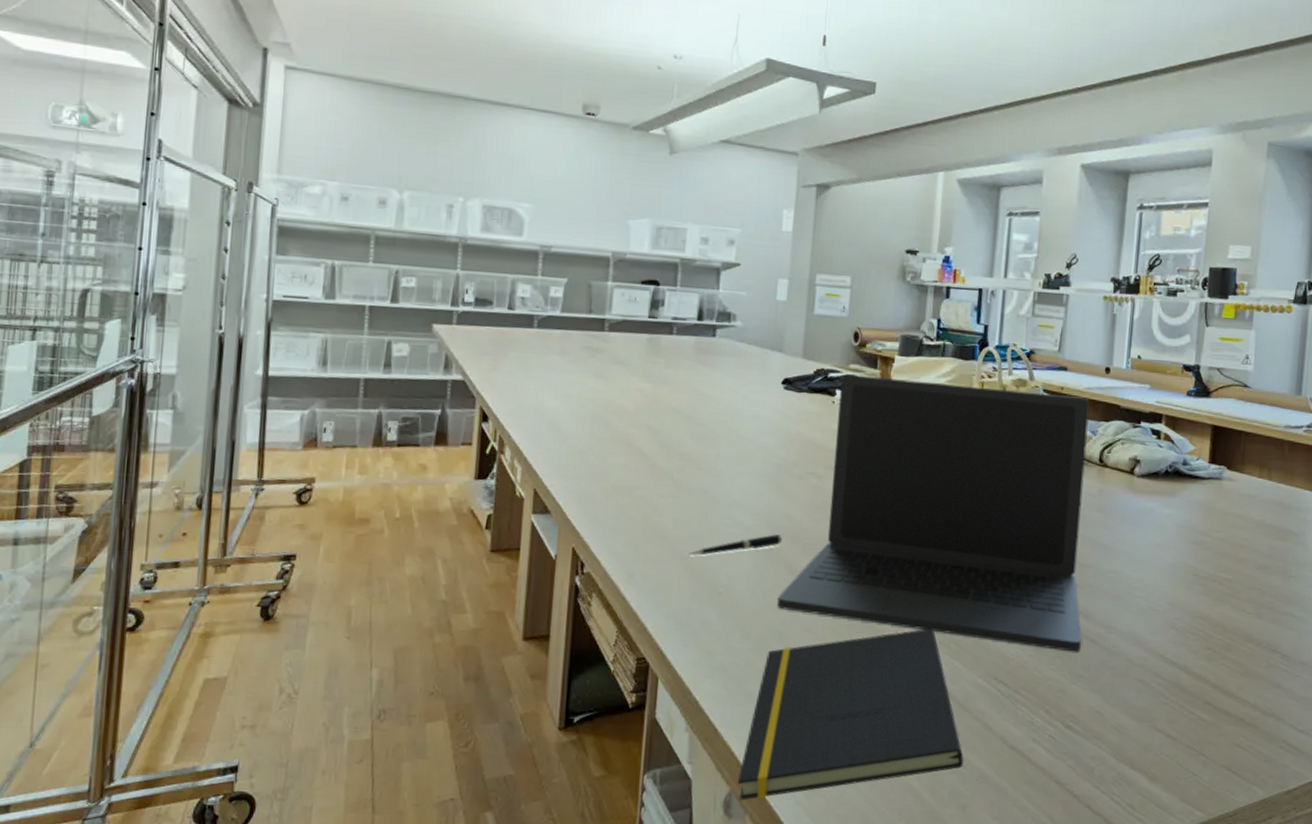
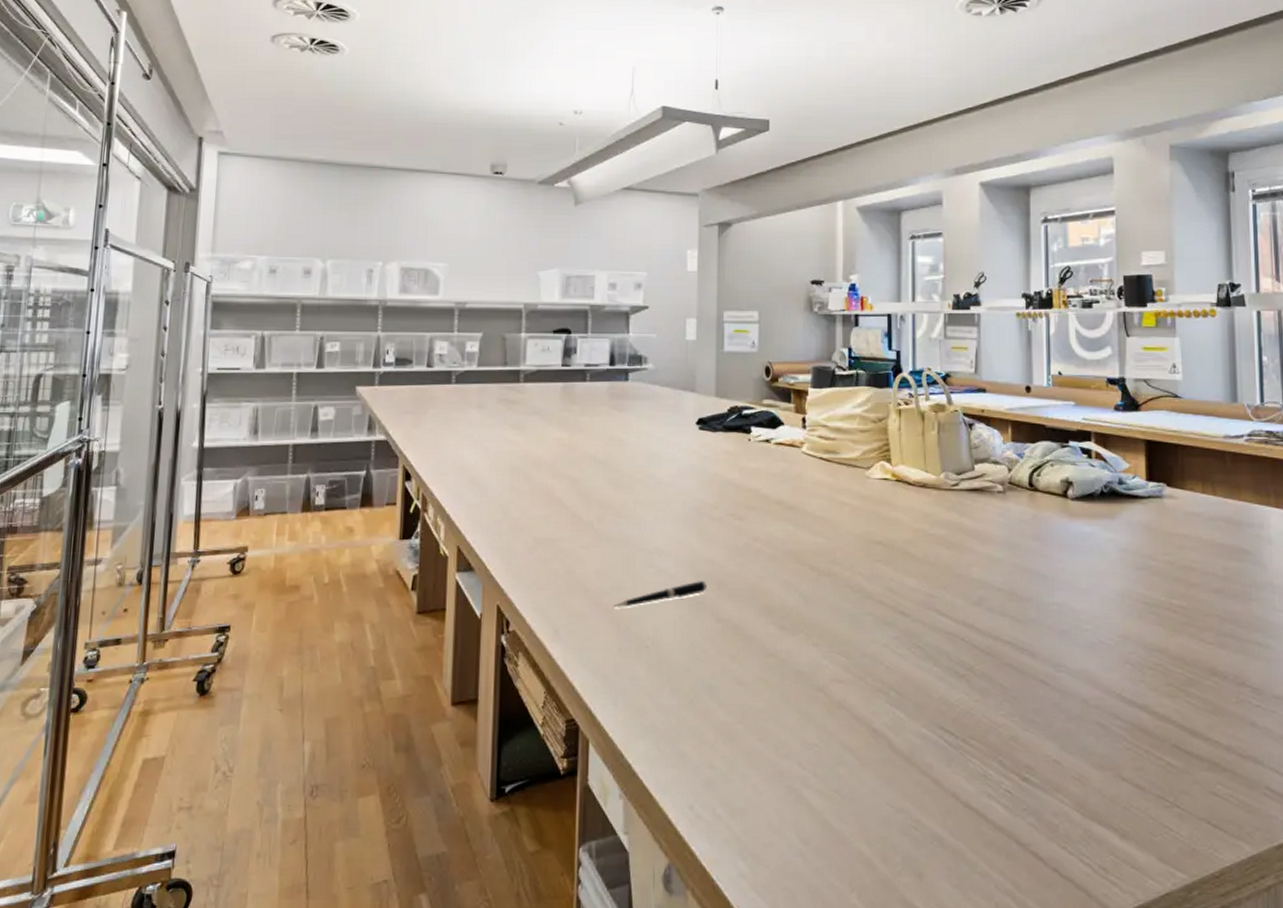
notepad: present [737,628,964,801] -> none [676,675,914,874]
laptop: present [777,374,1090,652] -> none [706,410,1030,695]

